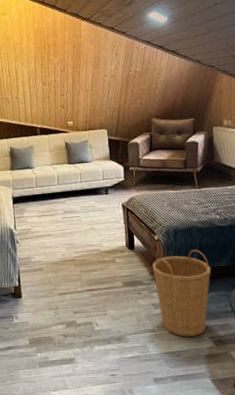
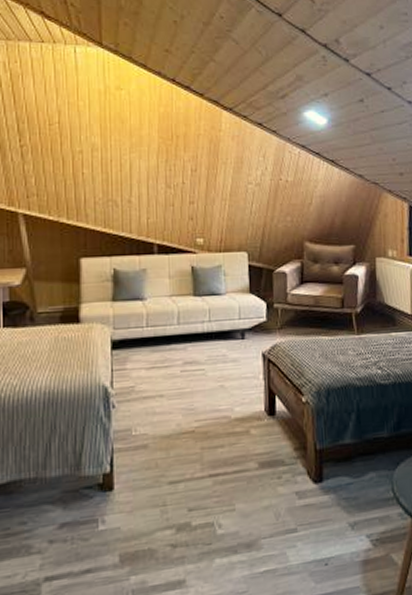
basket: present [152,249,212,337] -> none [297,415,371,537]

